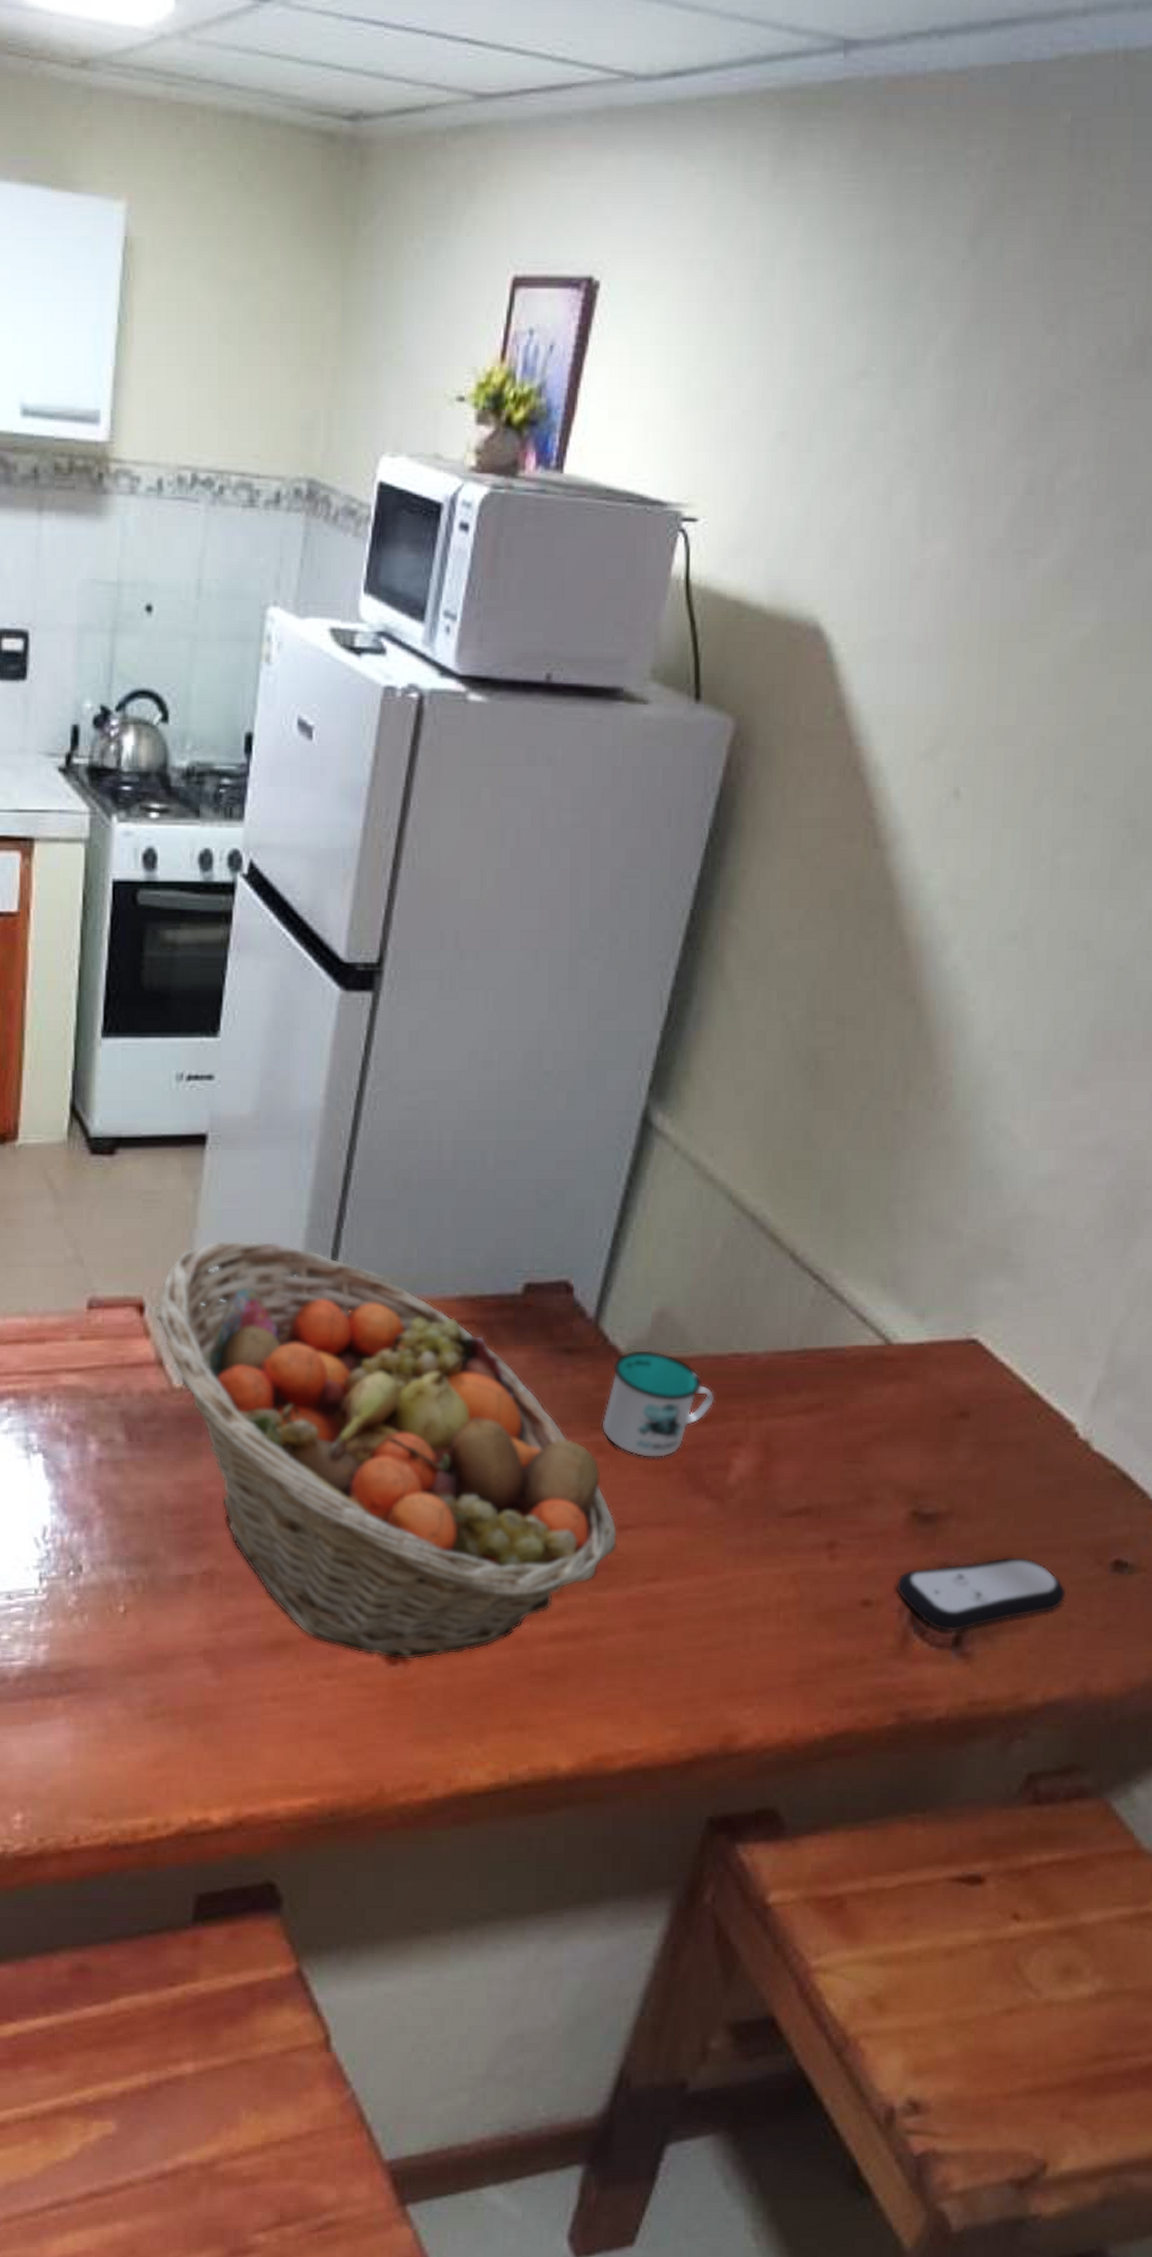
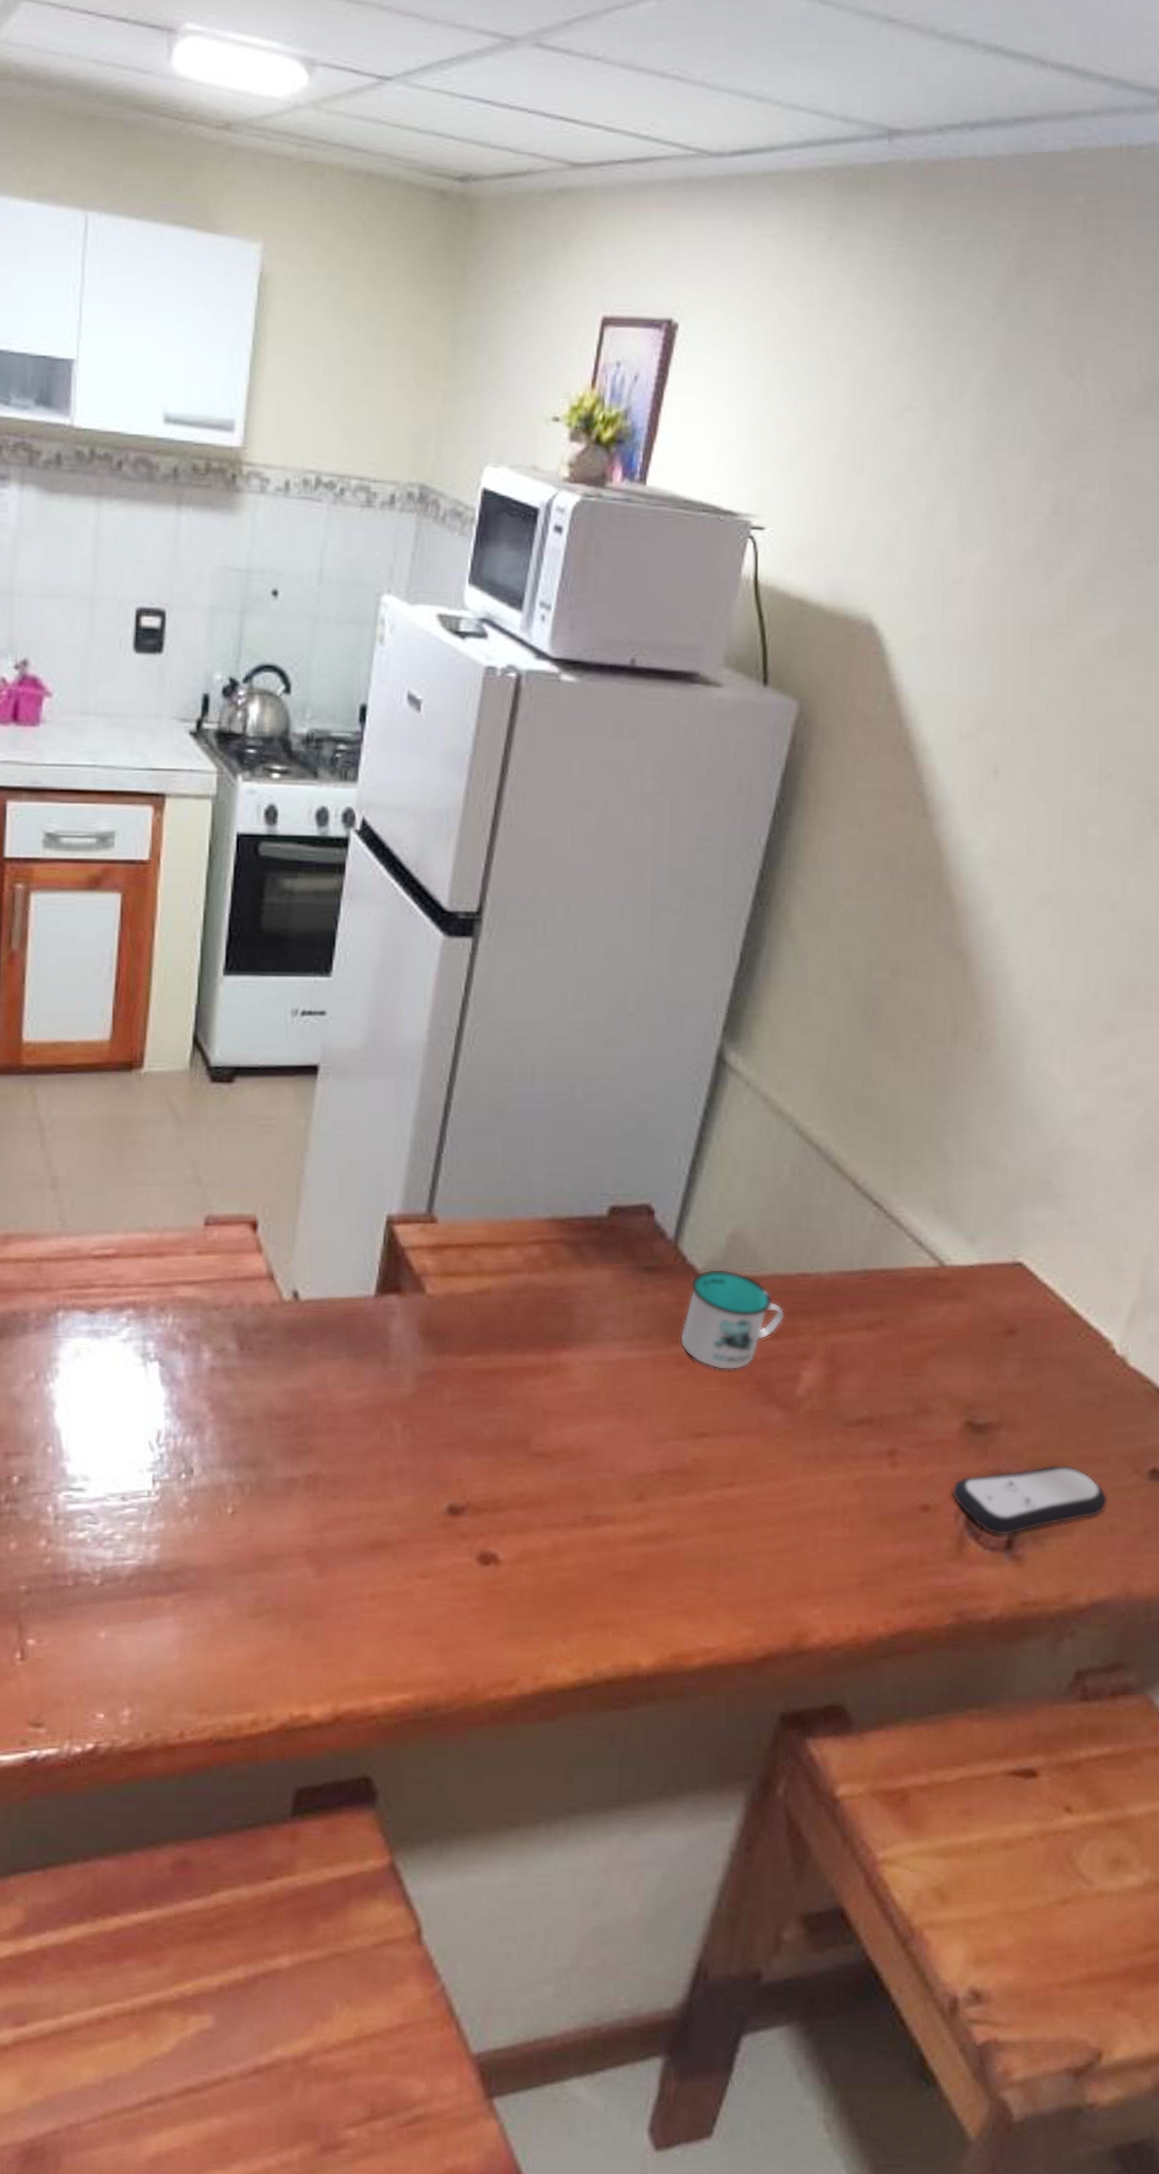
fruit basket: present [155,1240,618,1660] -> none [268,1162,695,1561]

